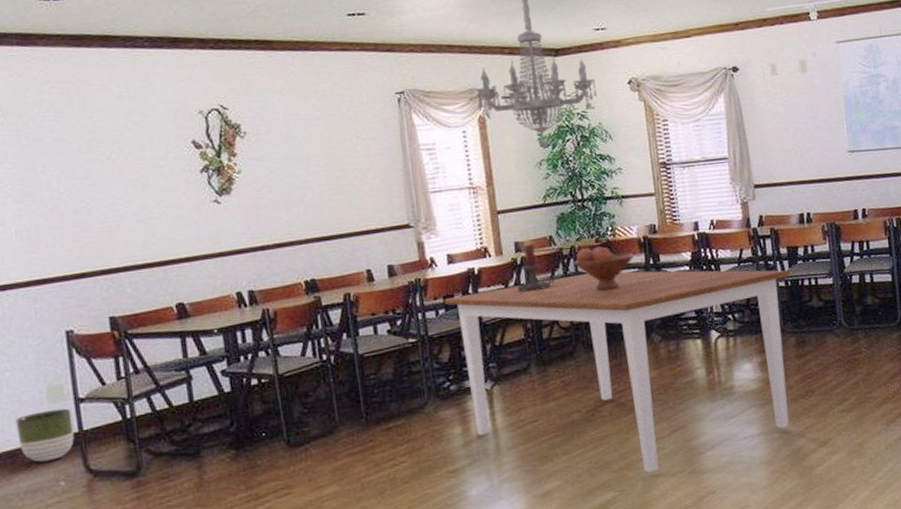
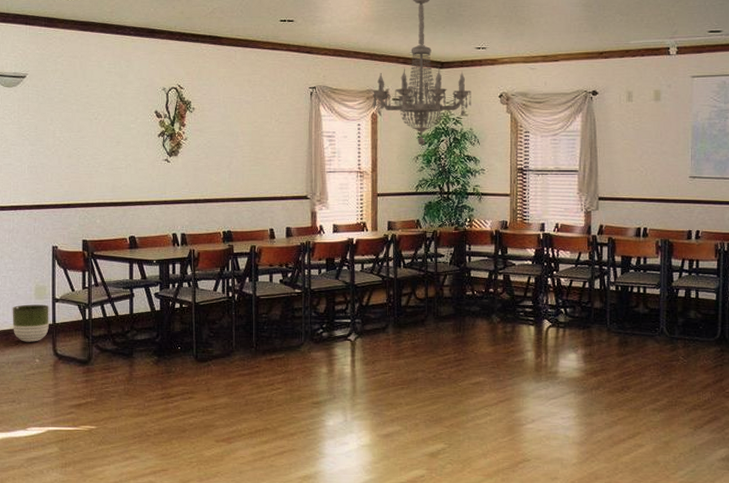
dining table: present [444,270,790,473] -> none [327,255,621,434]
candle holder: present [516,243,555,292] -> none [385,224,417,264]
fruit bowl: present [573,246,634,291] -> none [434,234,485,272]

